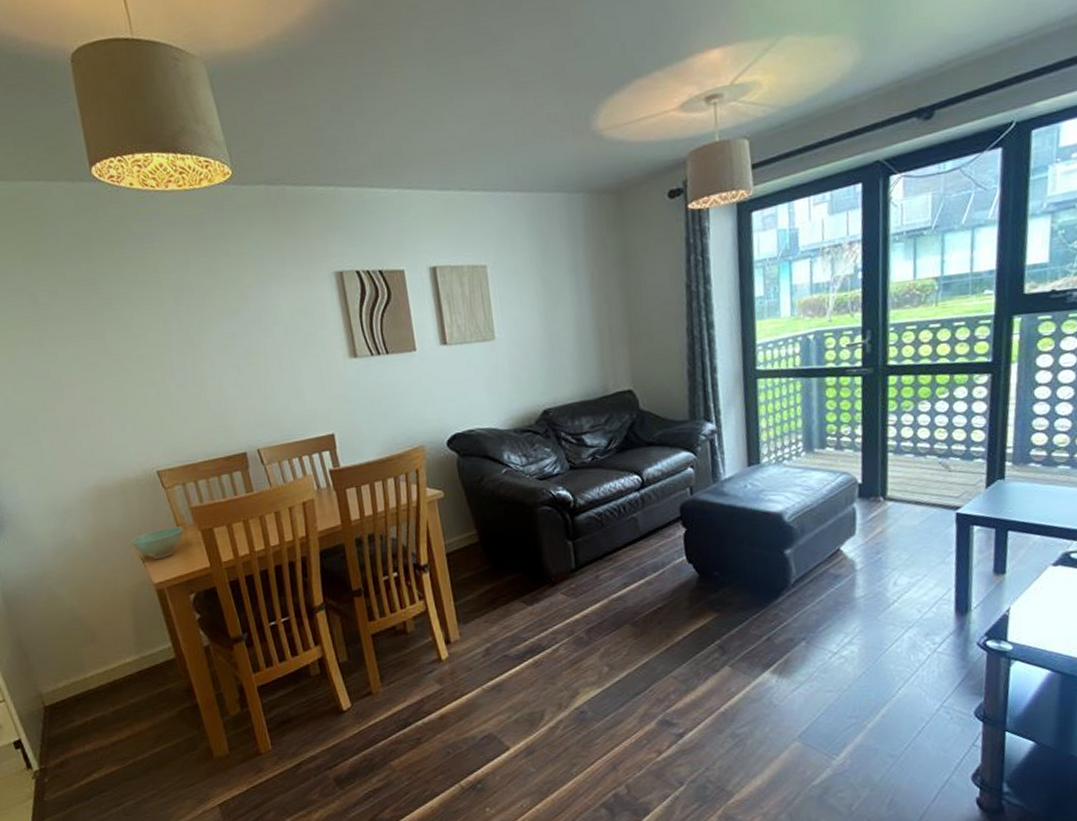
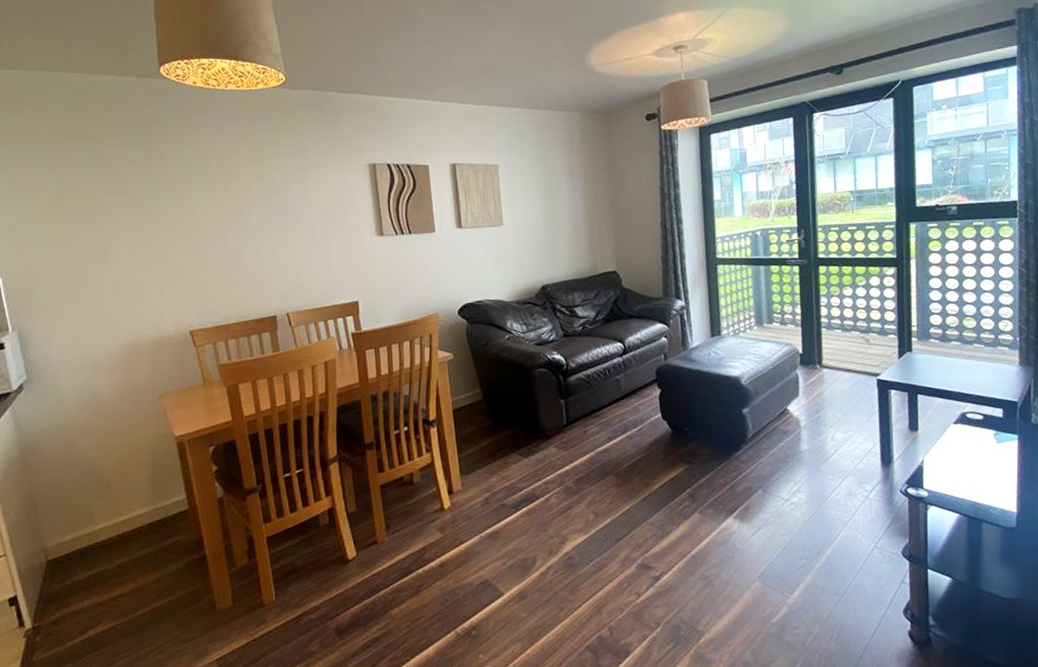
bowl: present [130,526,184,560] -> none [156,382,210,414]

